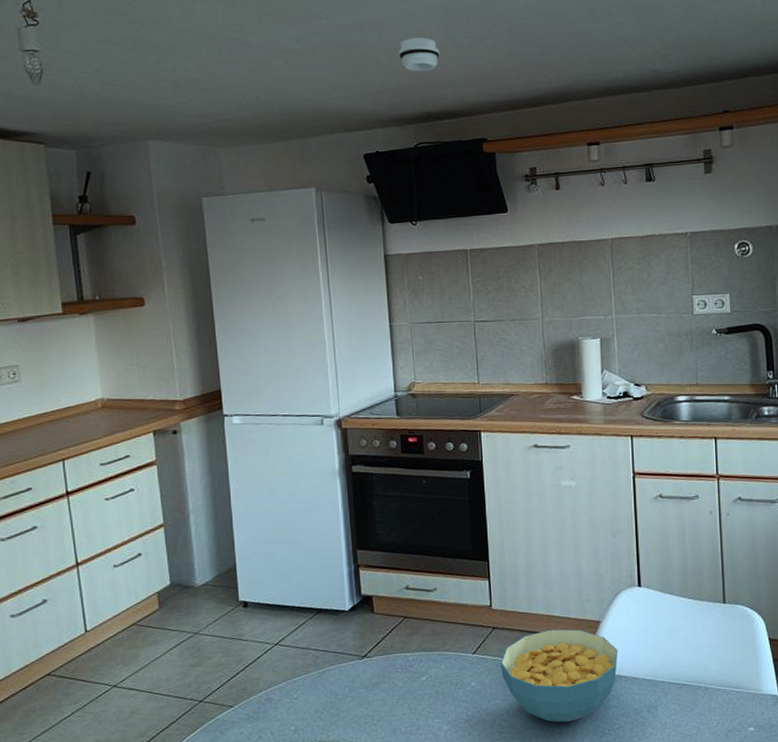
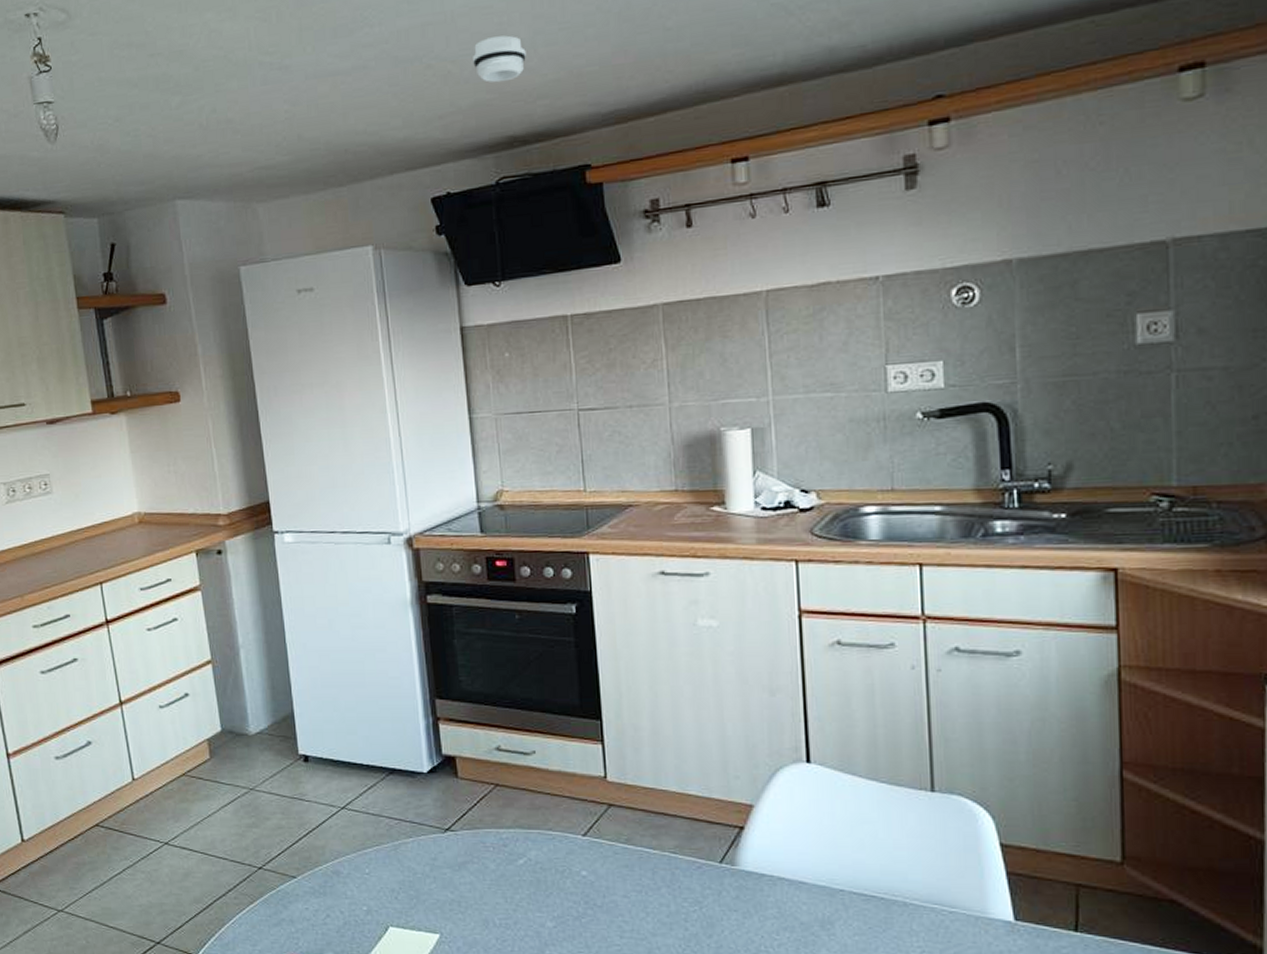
cereal bowl: present [500,629,618,722] -> none [618,811,779,931]

